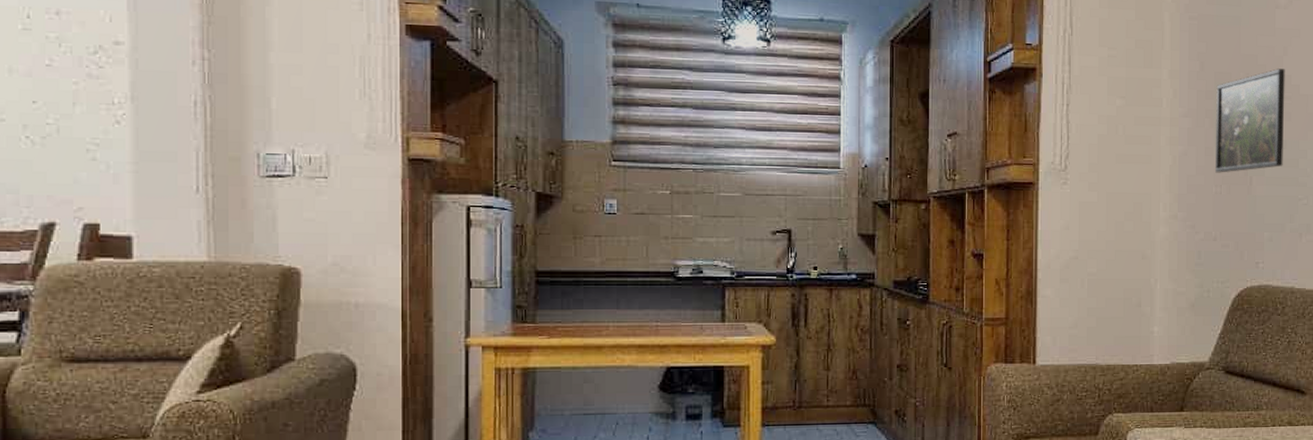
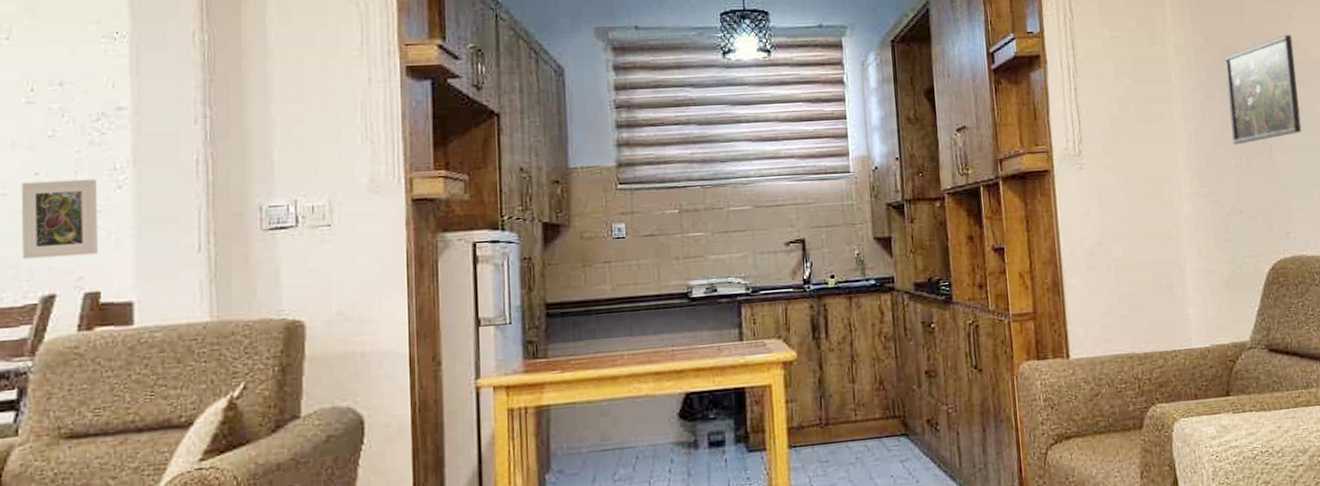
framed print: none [19,109,96,187] -> present [21,179,98,259]

